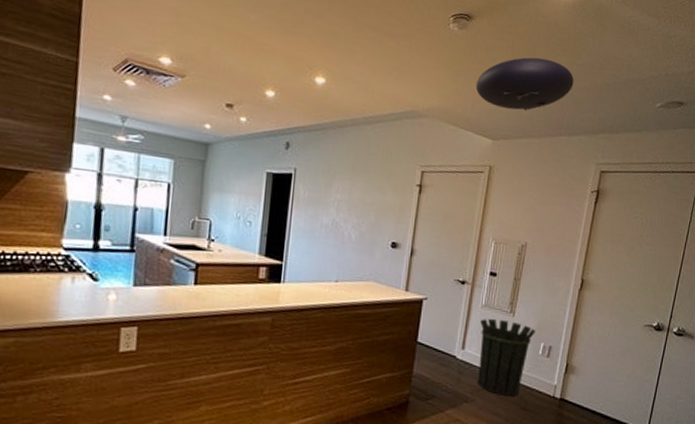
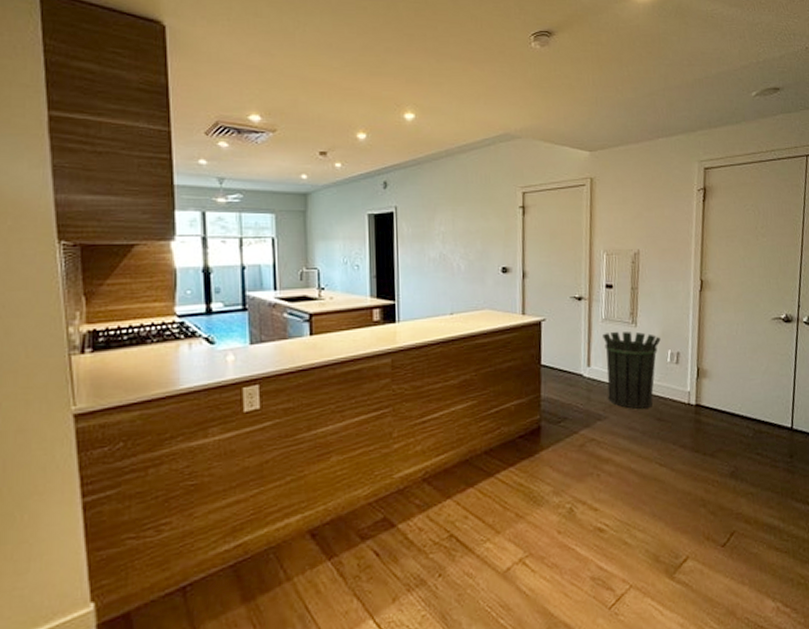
ceiling light: present [475,57,574,111] -> none [565,63,665,118]

